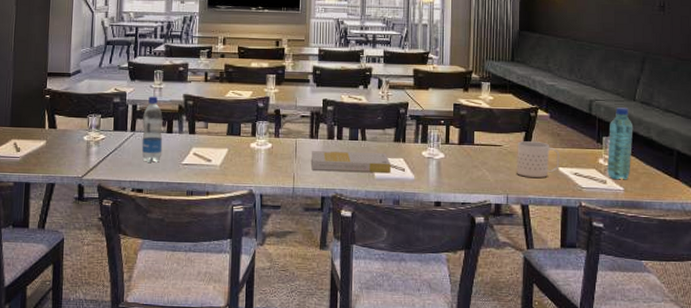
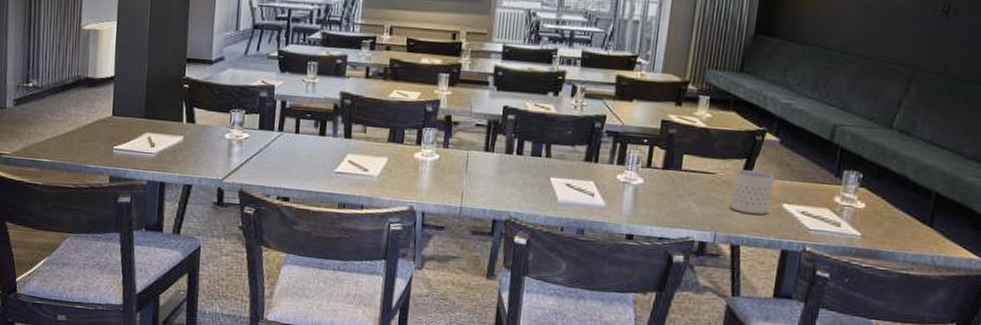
bottle: present [141,96,163,163] -> none [289,92,316,169]
book: present [311,150,391,173] -> none [483,165,578,197]
water bottle: present [606,107,634,180] -> none [842,136,885,224]

